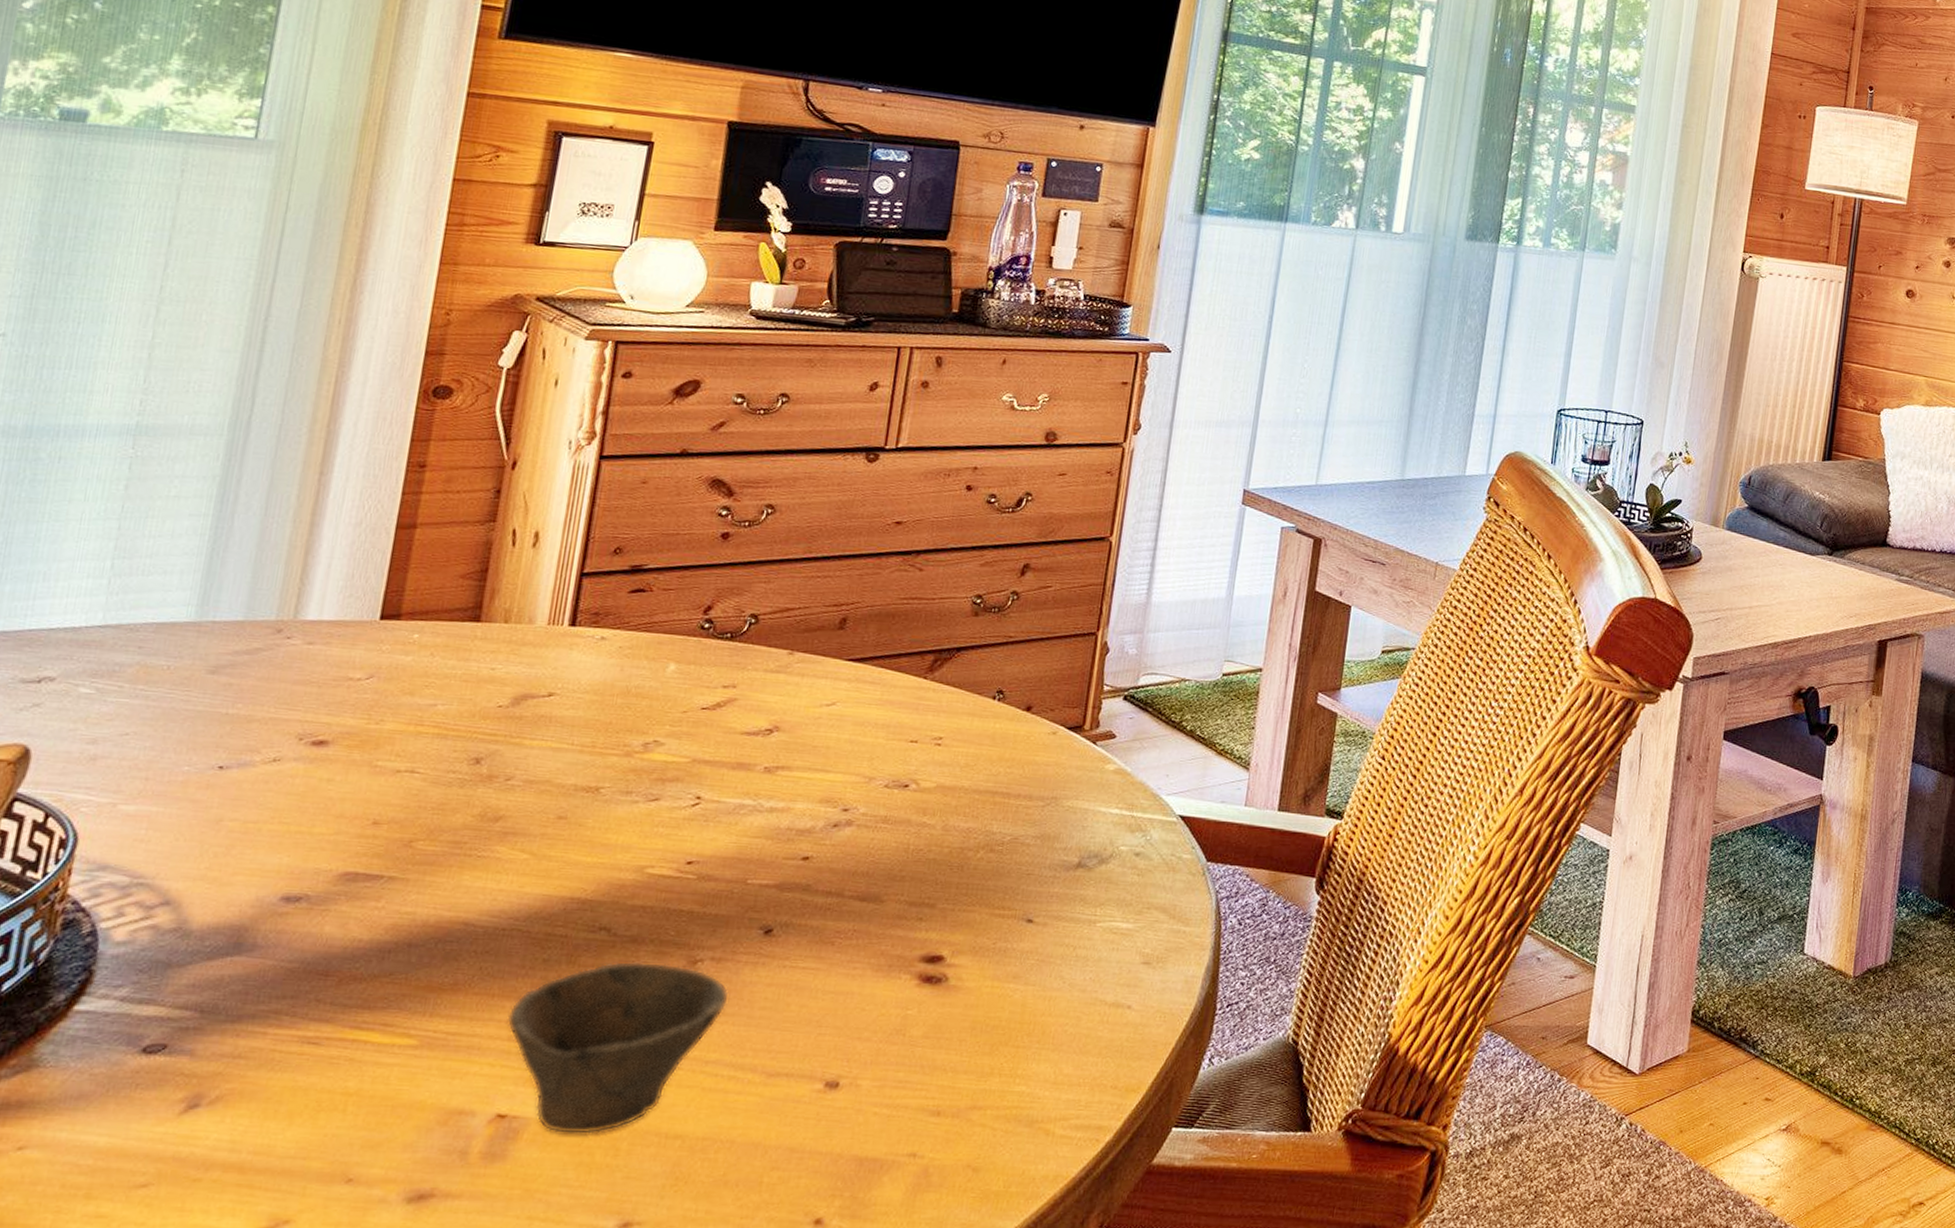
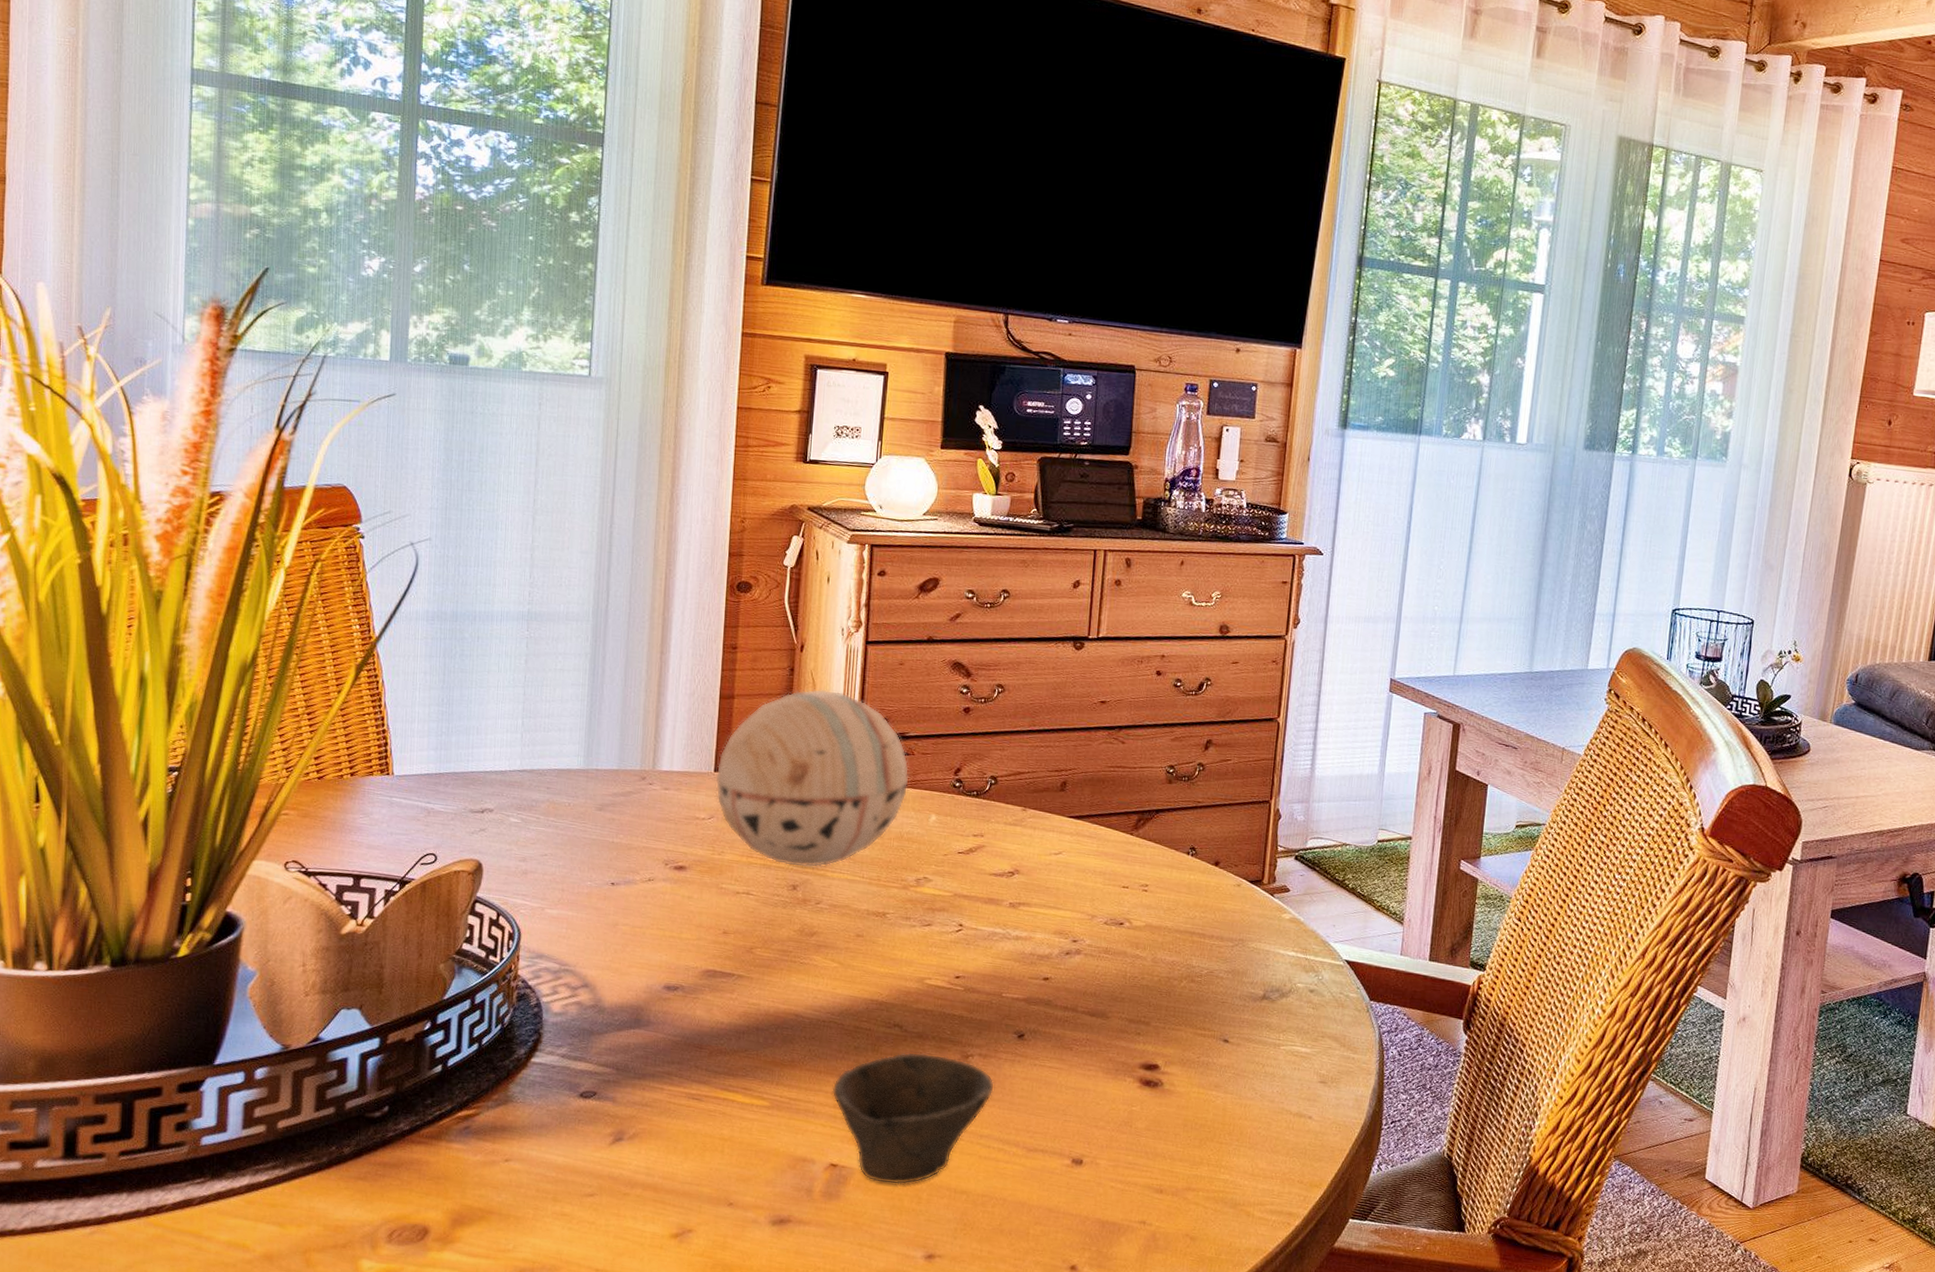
decorative ball: none [380,514,645,735] -> present [715,688,910,868]

